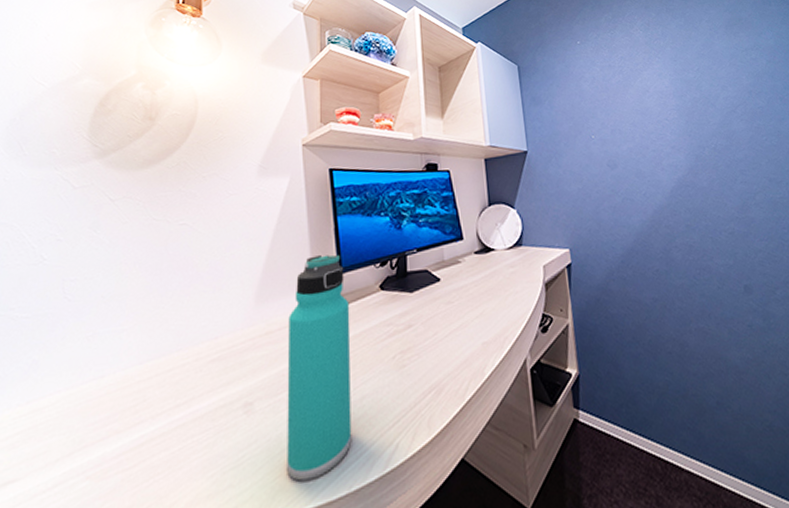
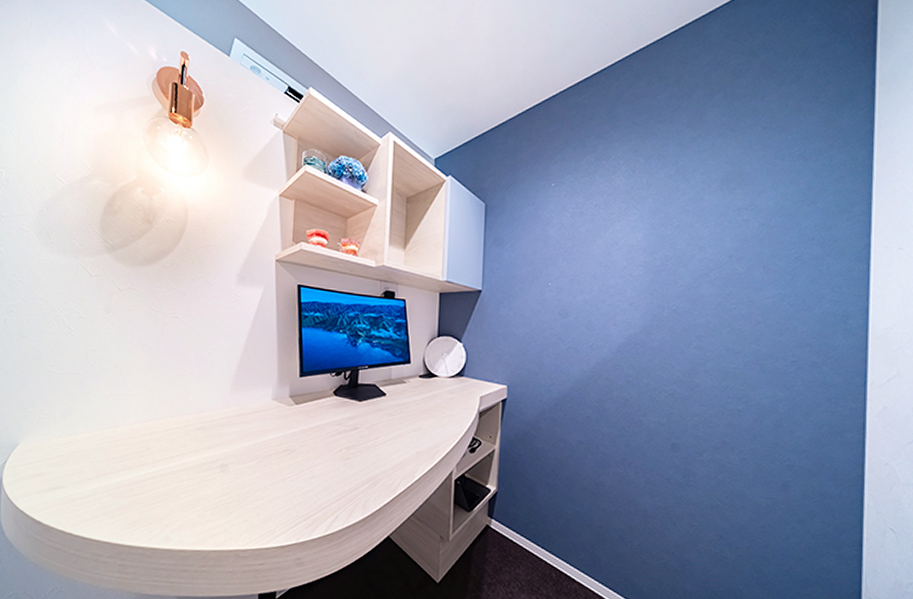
thermos bottle: present [287,255,352,481] -> none [251,359,307,528]

